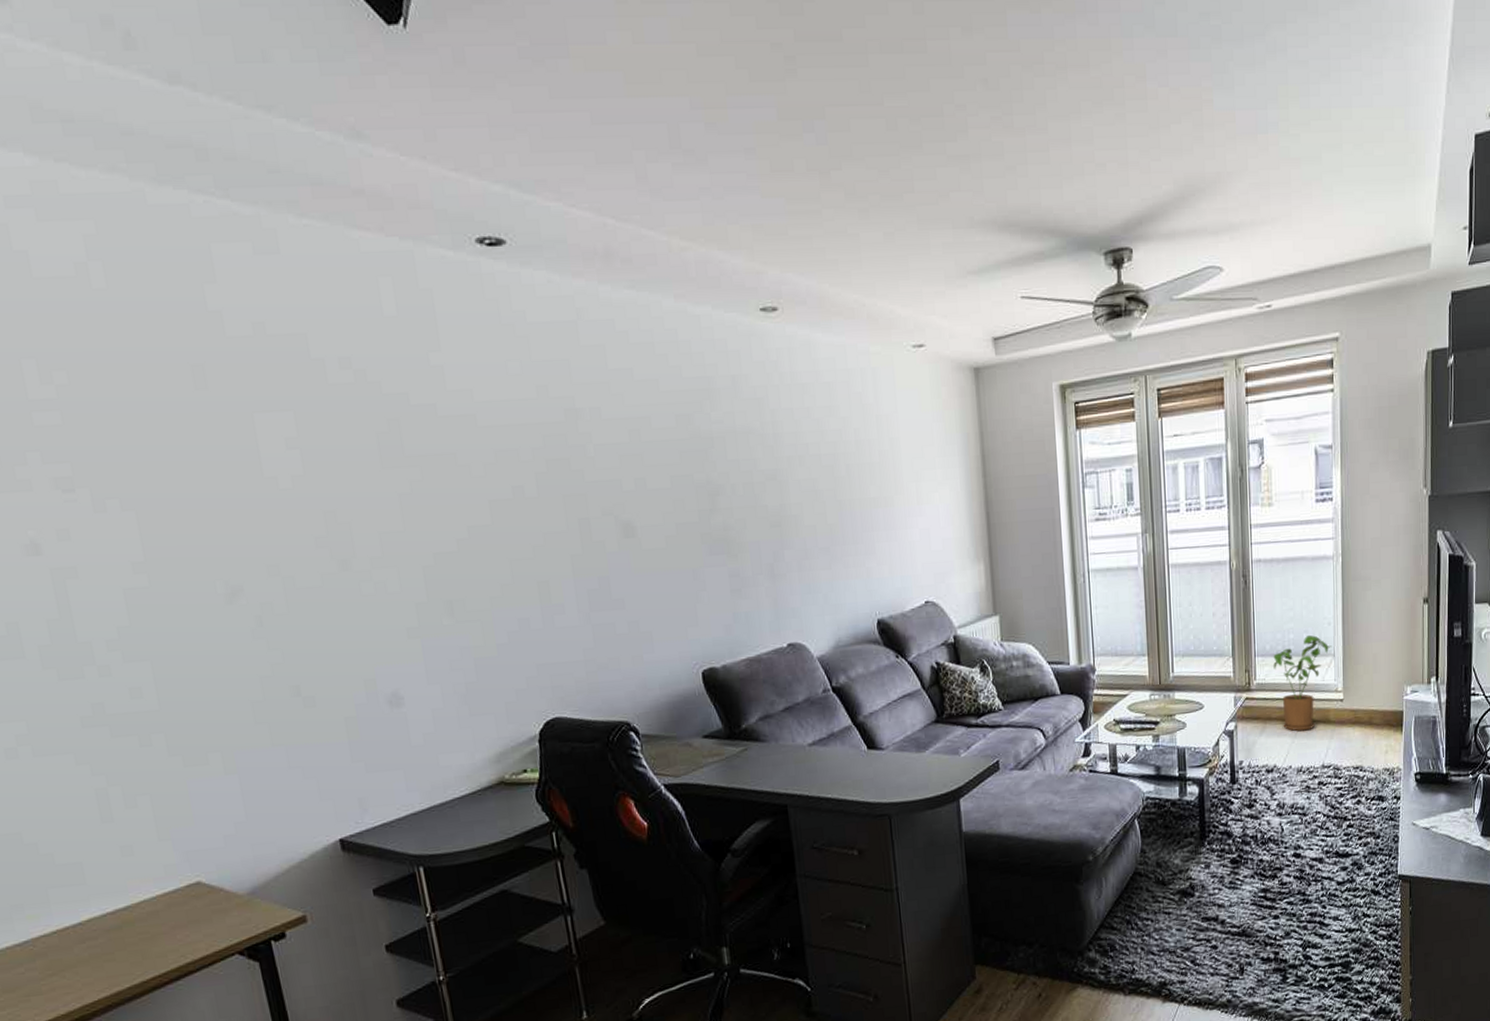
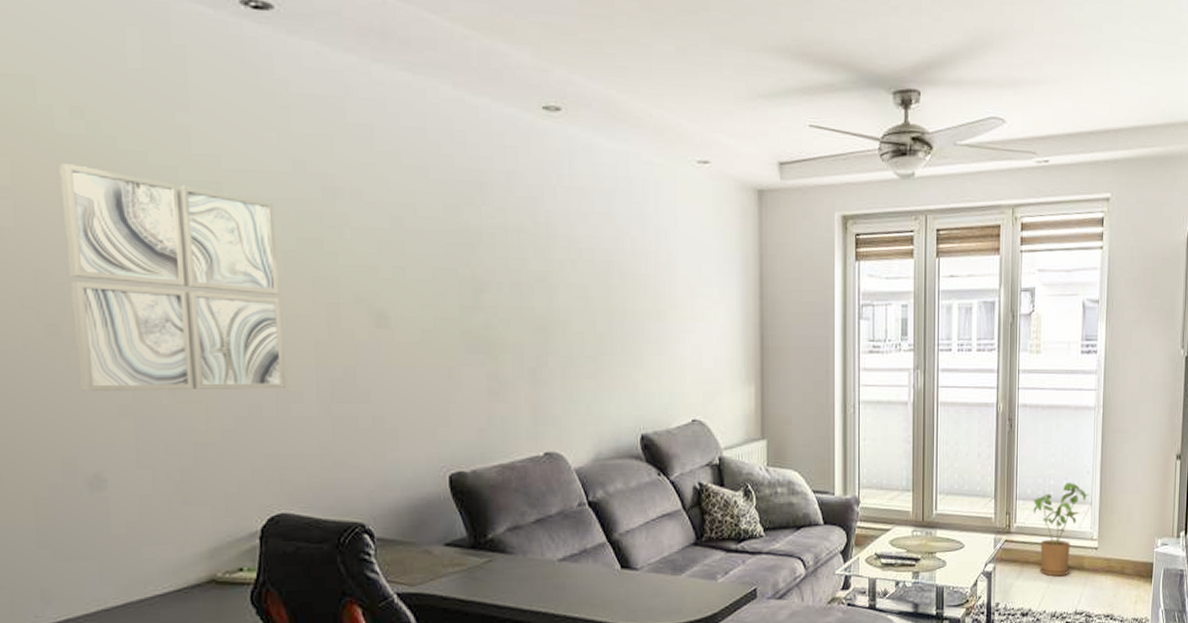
wall art: none [335,411,549,618] -> present [59,164,285,391]

